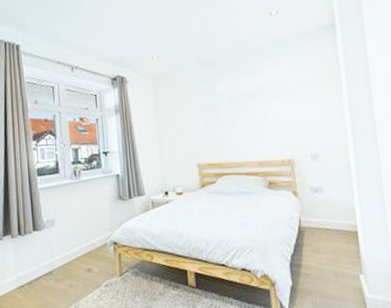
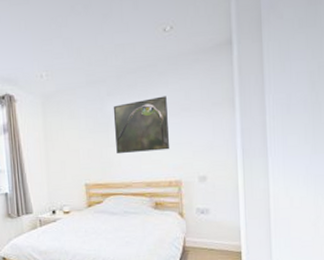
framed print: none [223,76,280,134] -> present [113,96,169,154]

